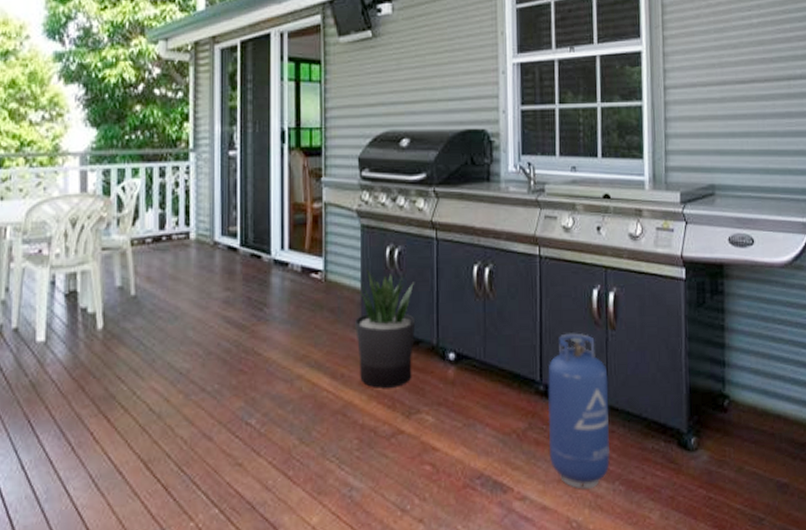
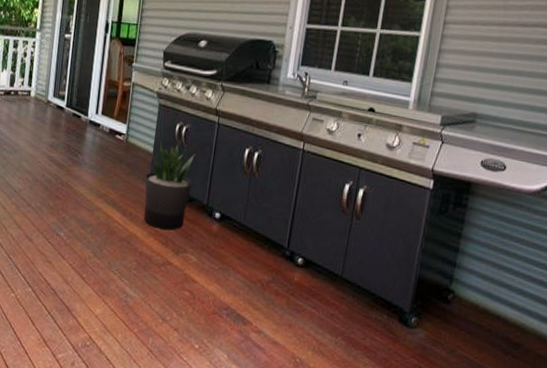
gas cylinder: present [547,333,610,489] -> none [286,215,347,337]

